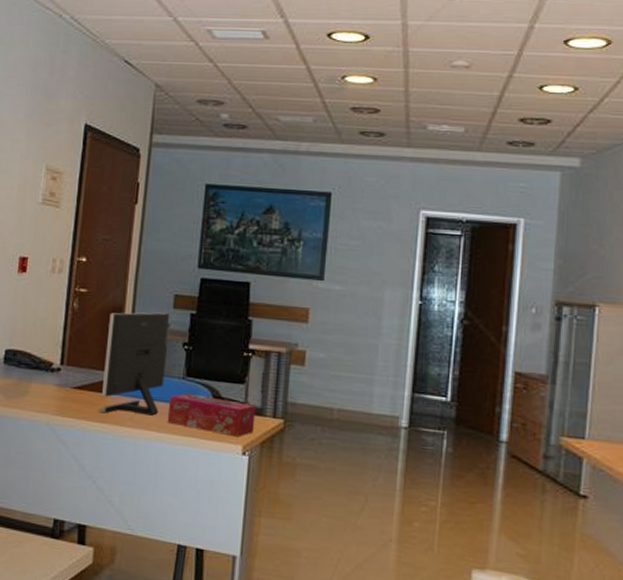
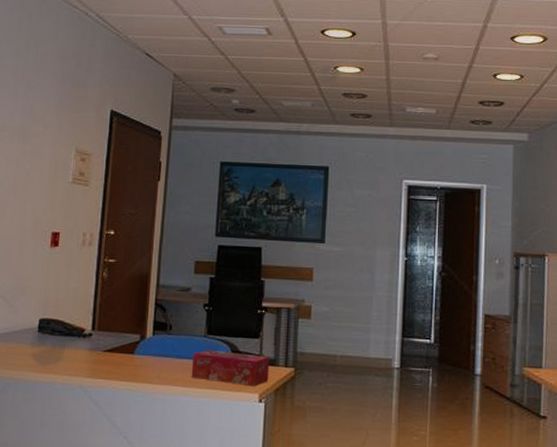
monitor: present [98,312,170,416] -> none [128,278,192,372]

